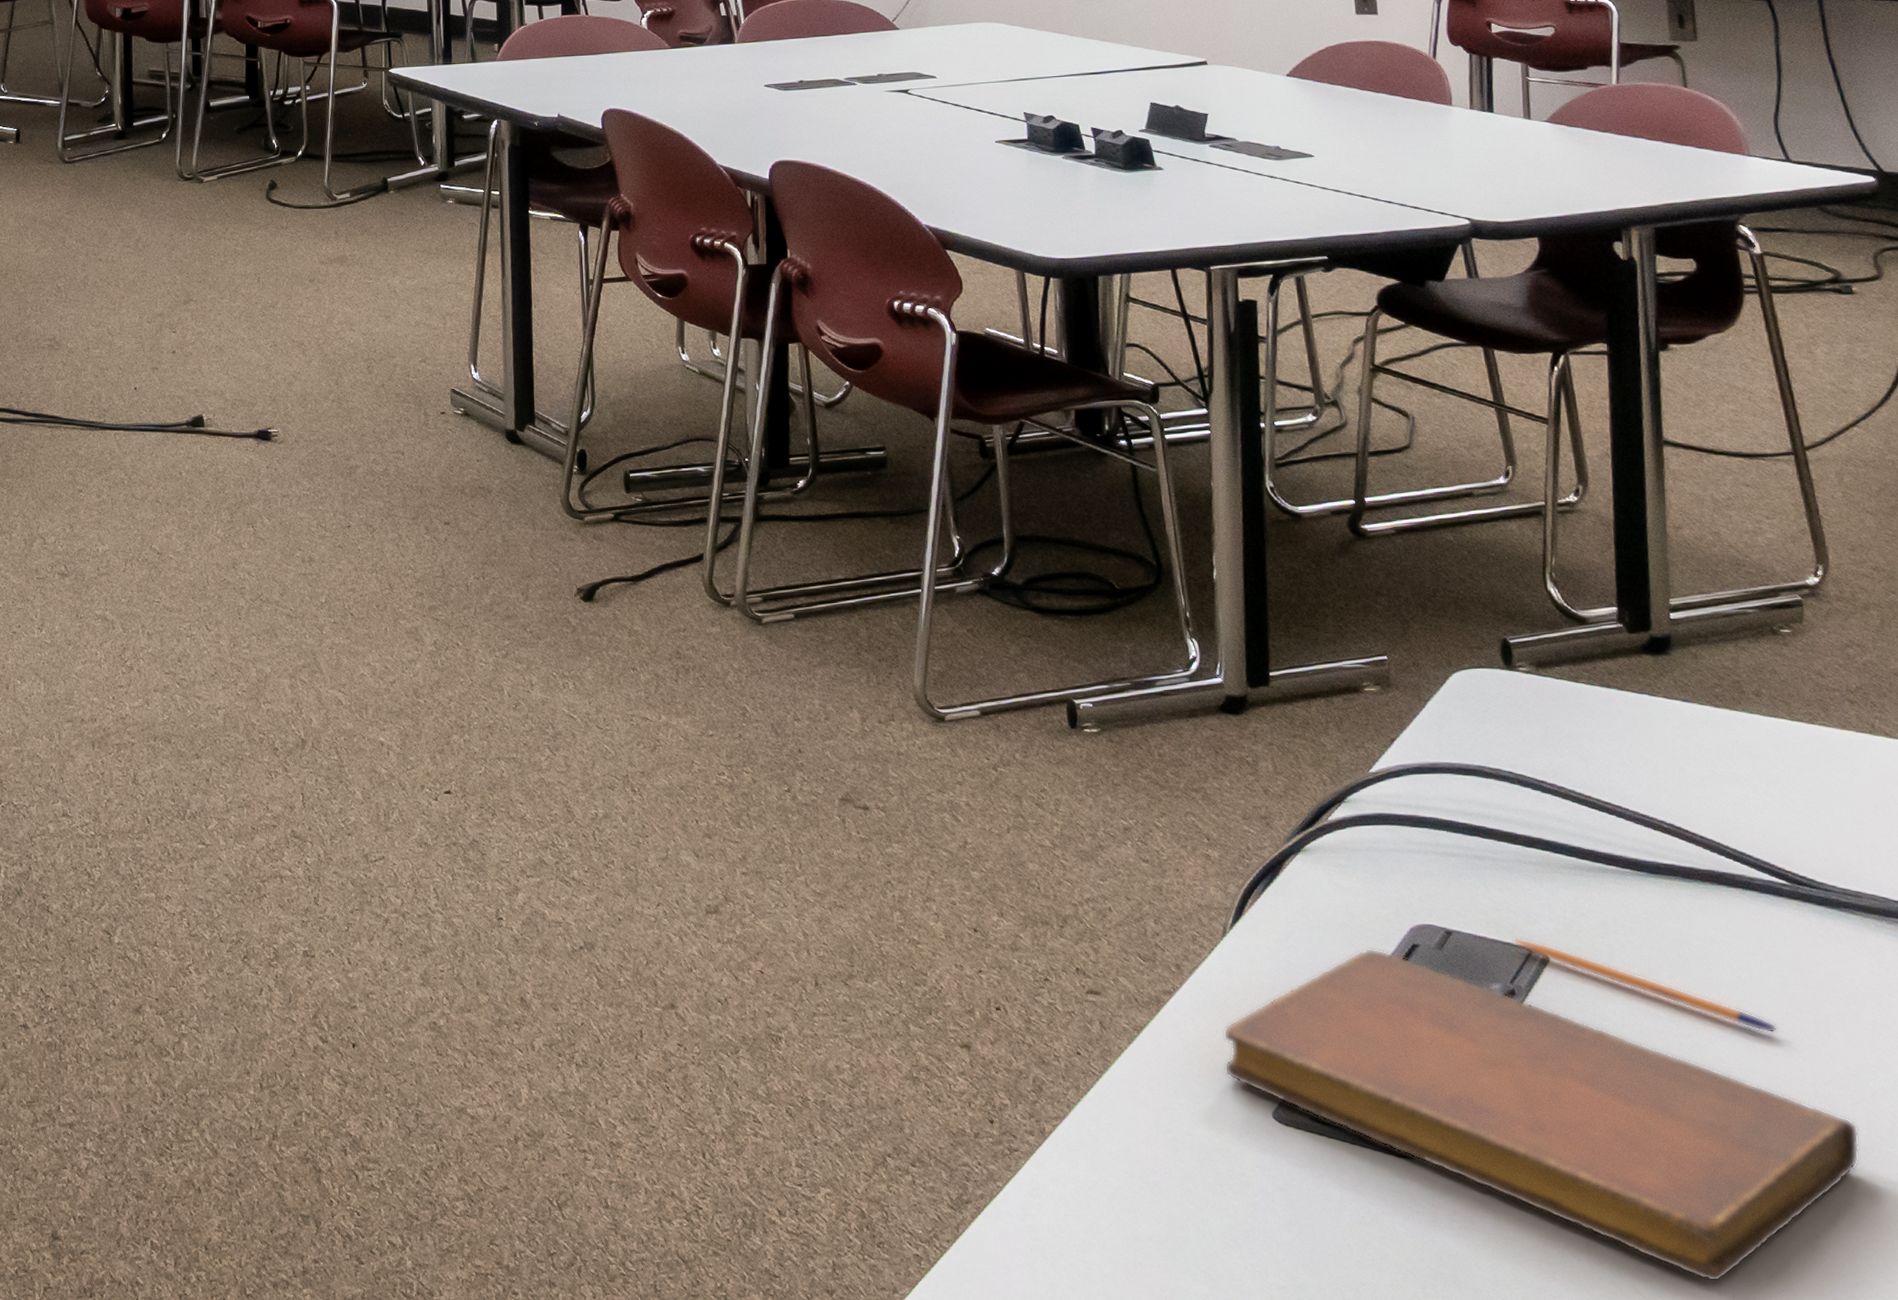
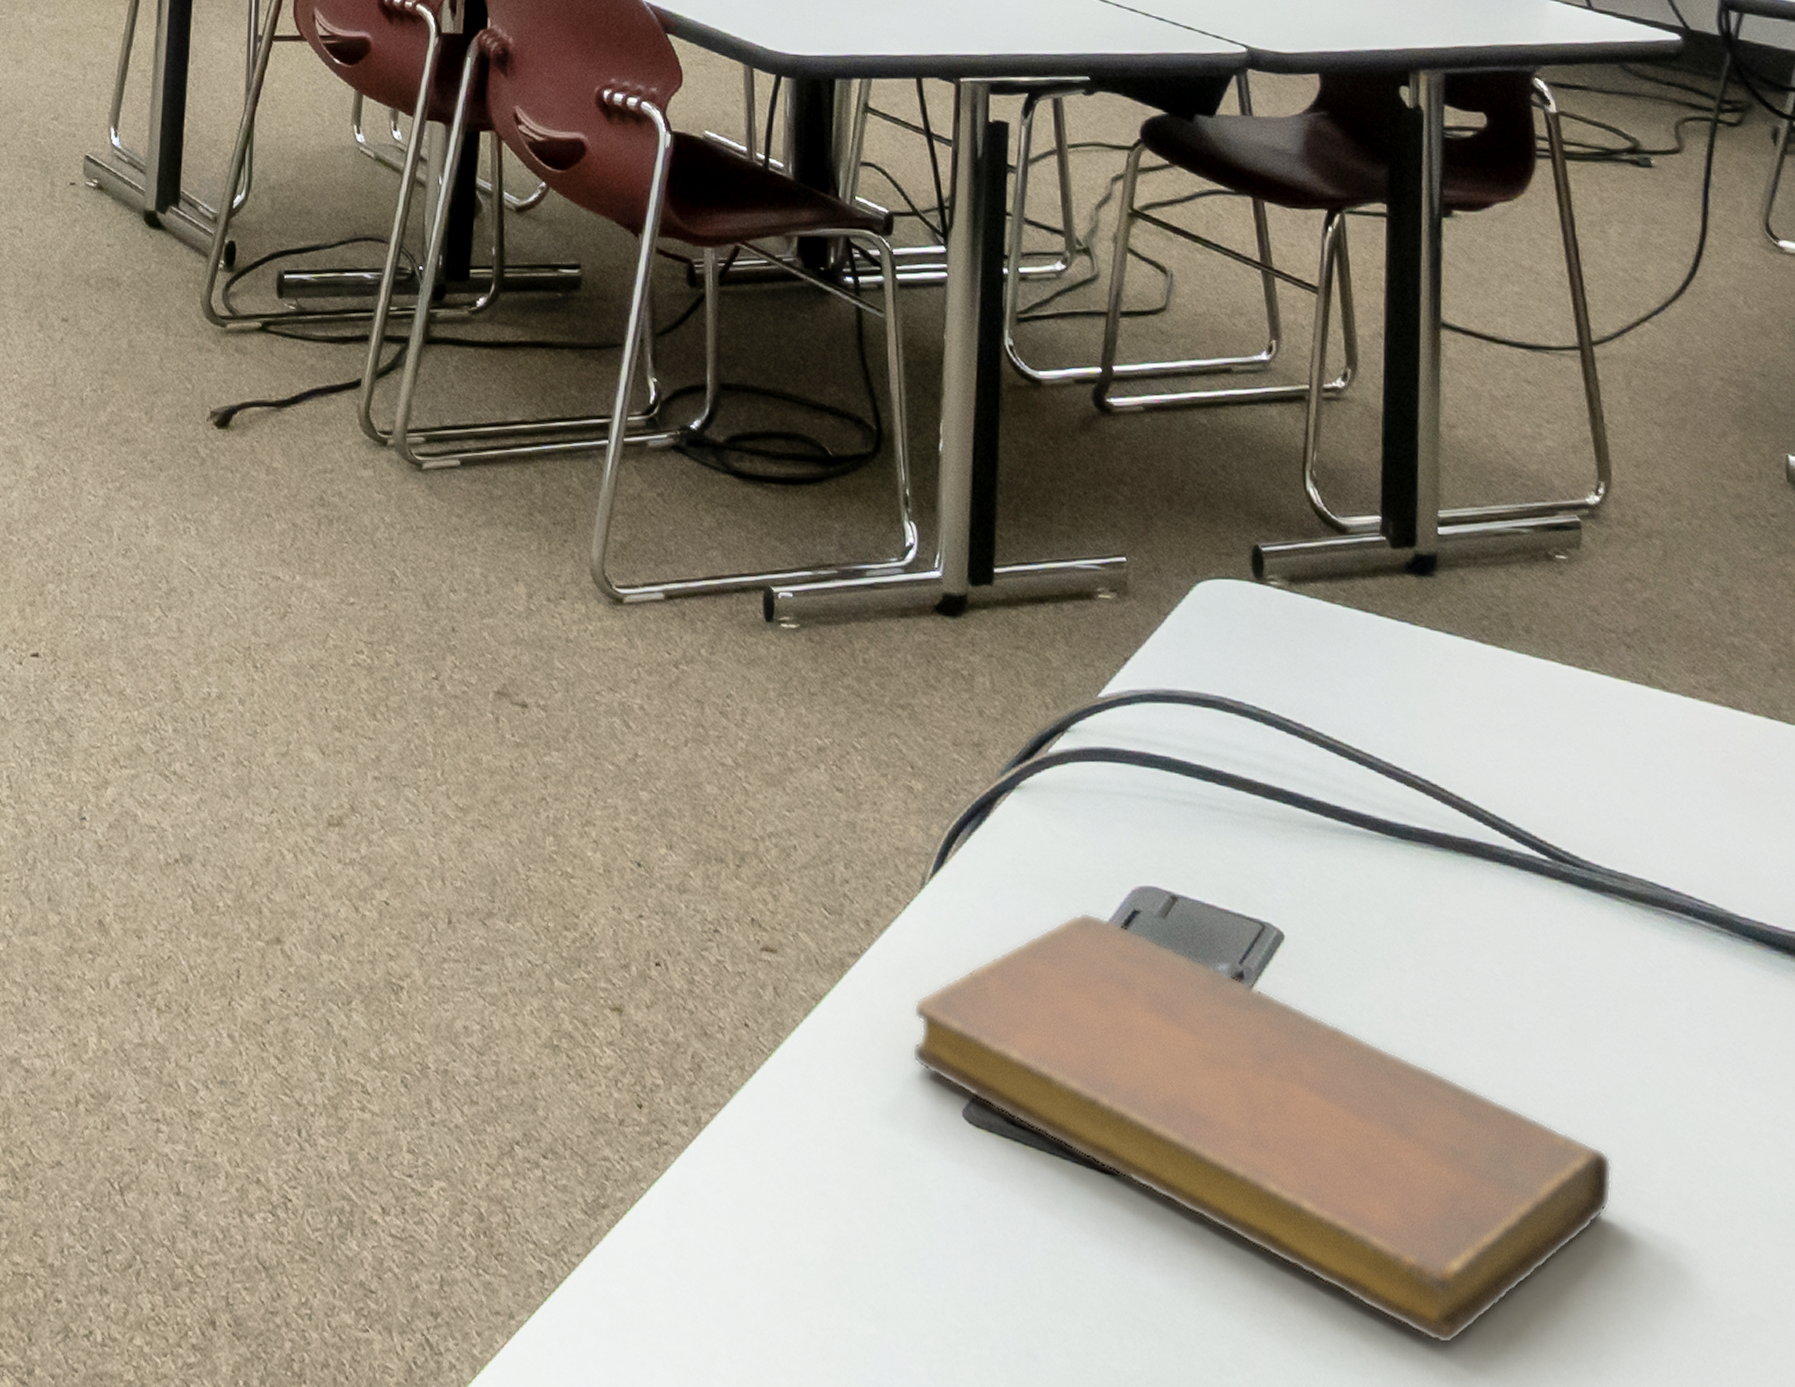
pen: present [1510,938,1778,1034] -> none [1242,909,1530,1041]

